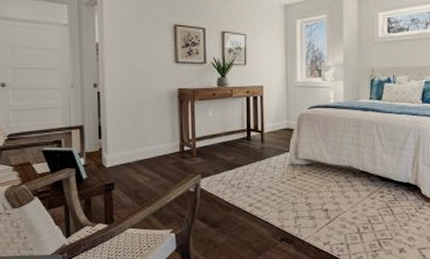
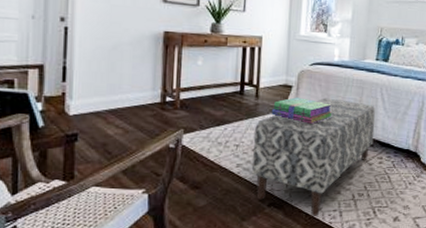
bench: none [262,138,374,249] -> present [251,98,376,216]
stack of books: none [276,139,333,164] -> present [271,97,333,125]

